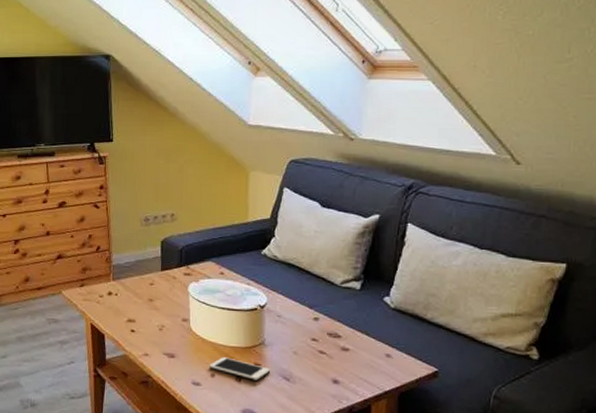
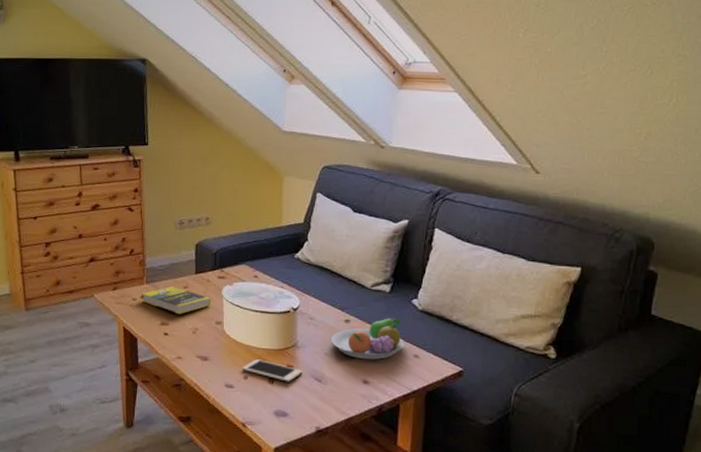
book: none [108,282,178,311] -> present [142,286,212,314]
fruit bowl: none [299,316,376,359] -> present [330,318,404,360]

